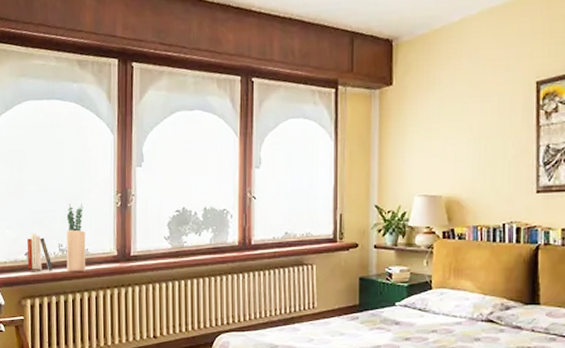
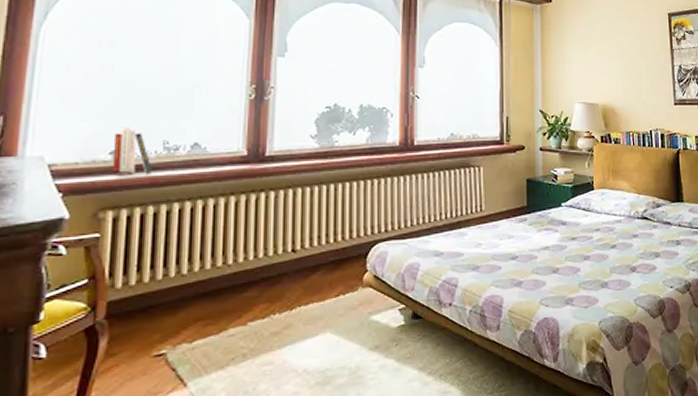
vase: present [66,204,86,273] -> none [173,94,204,177]

